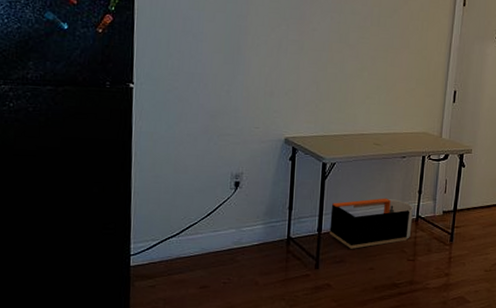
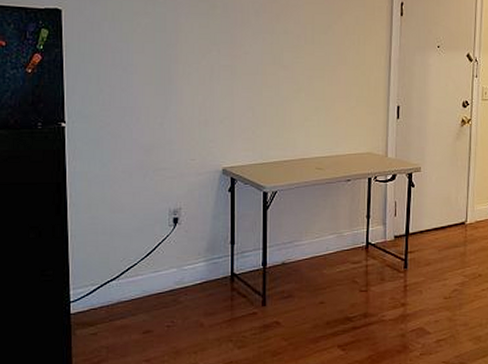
storage bin: present [329,198,413,249] -> none [275,225,362,282]

